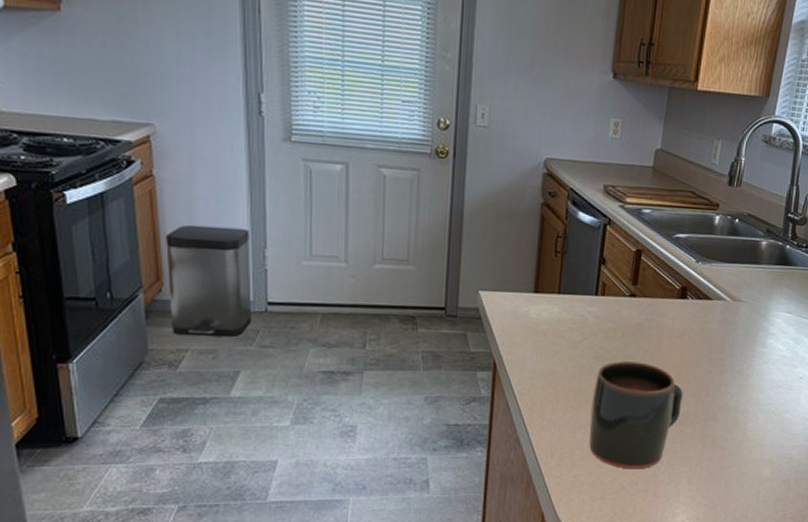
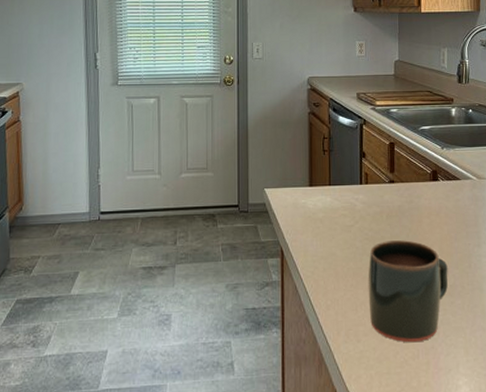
pedal bin: present [166,224,252,337] -> none [26,154,89,245]

